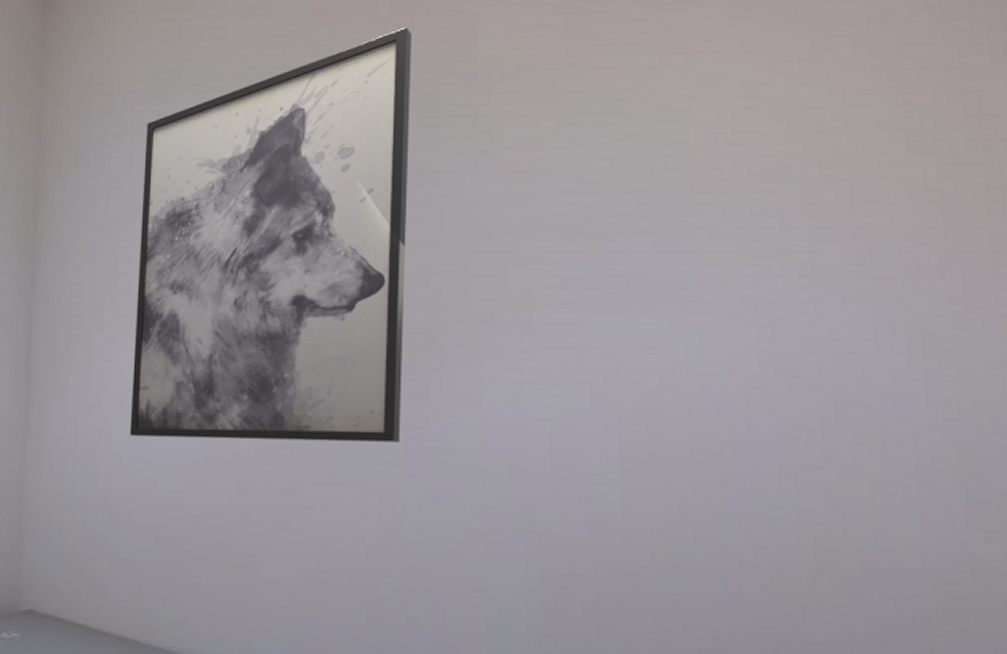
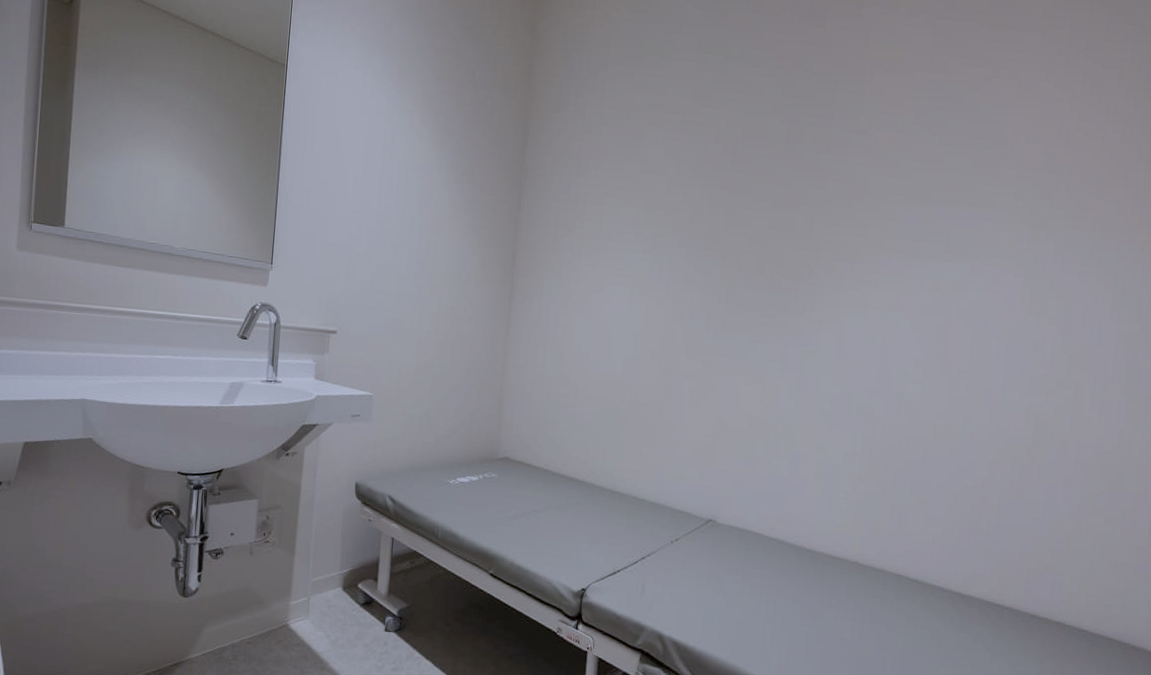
wall art: present [129,27,412,443] -> none [587,23,823,346]

